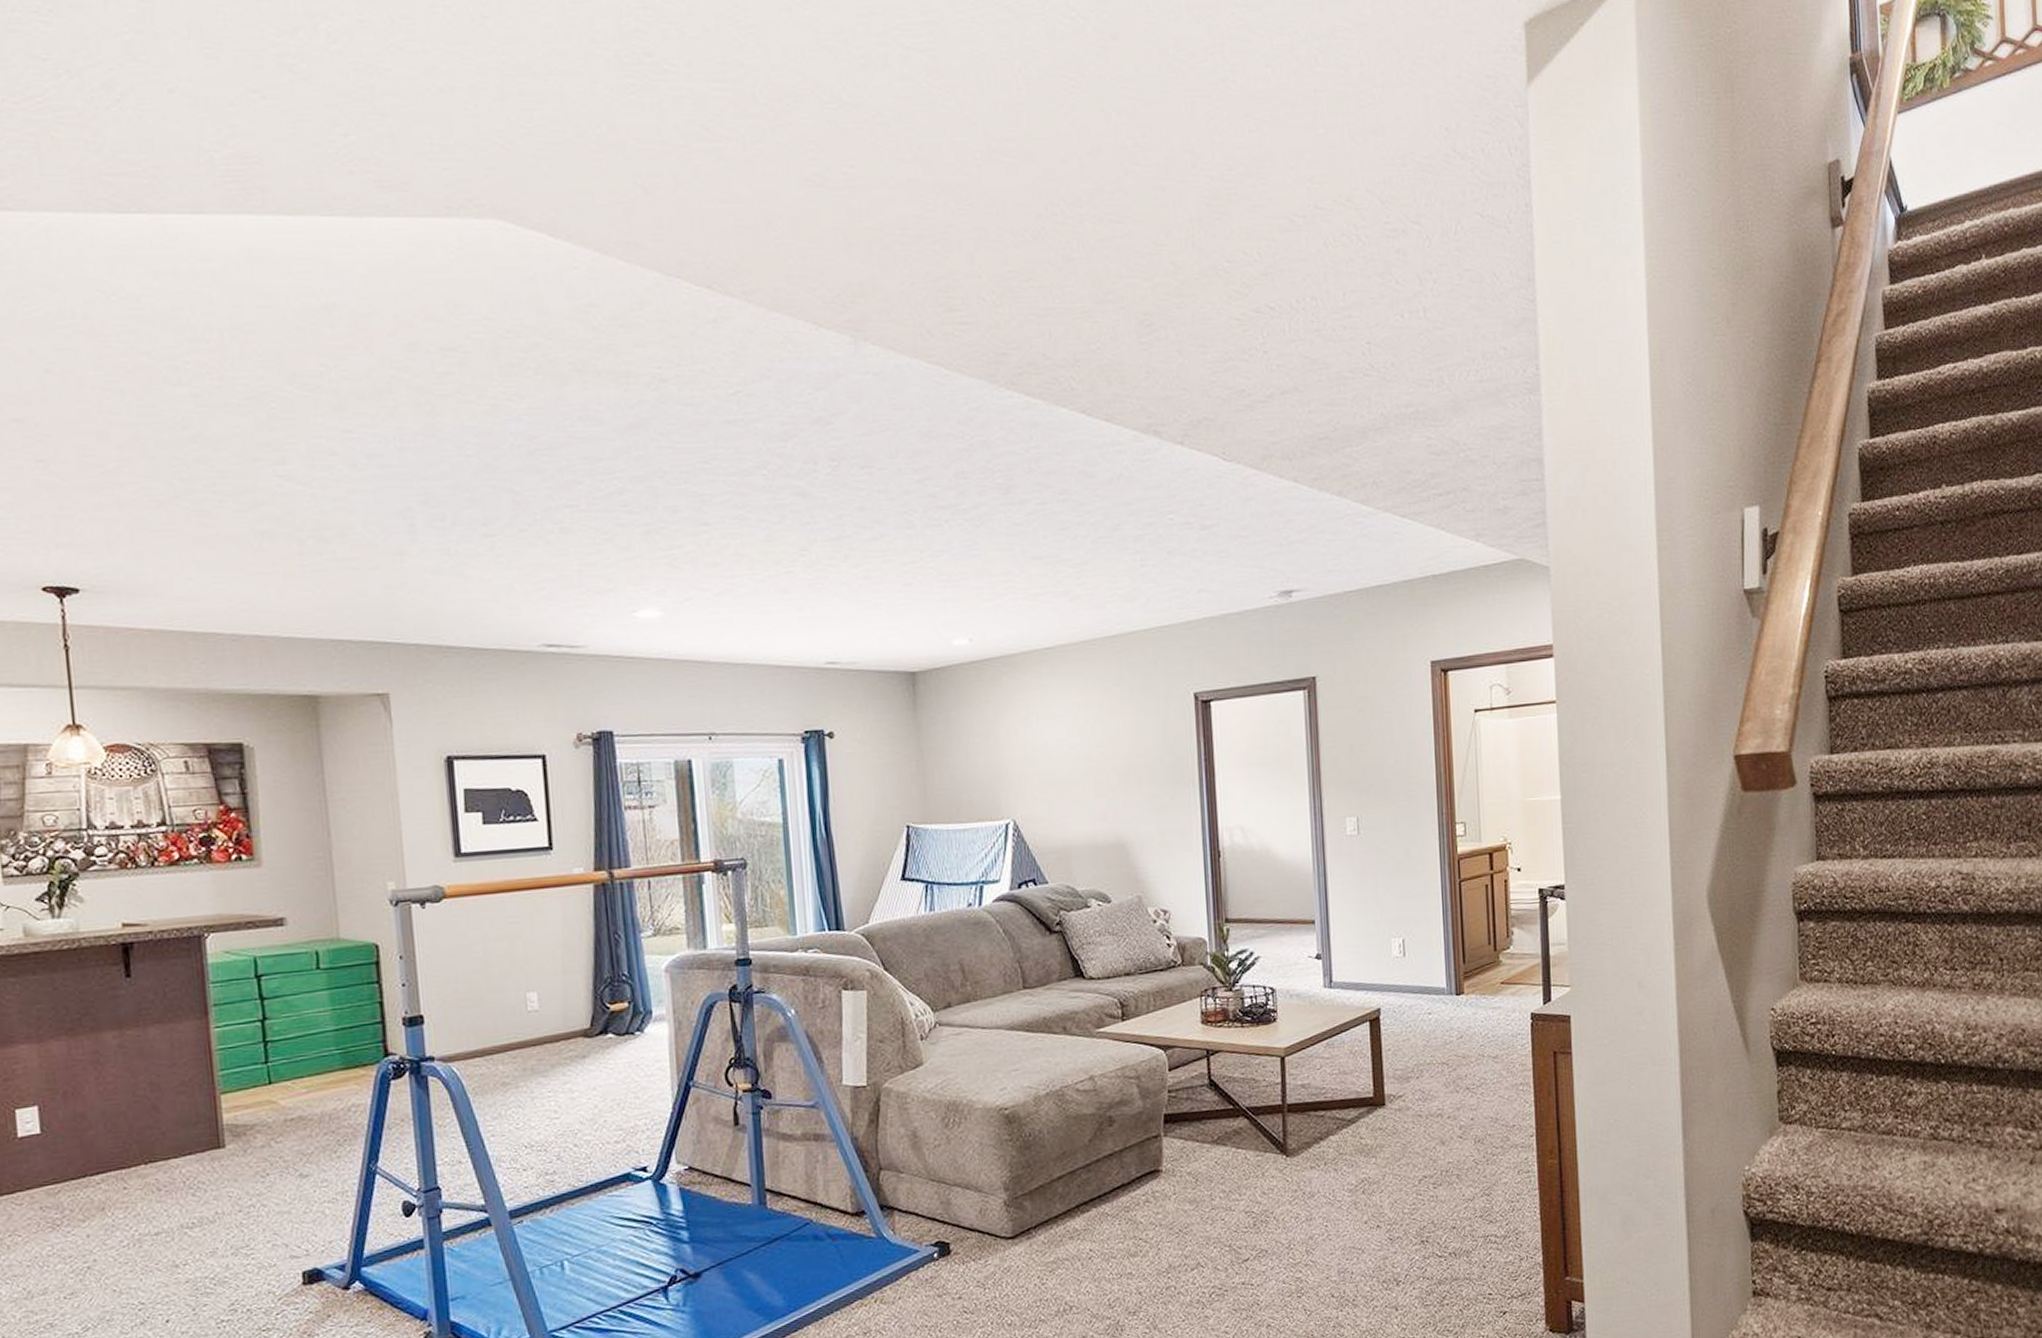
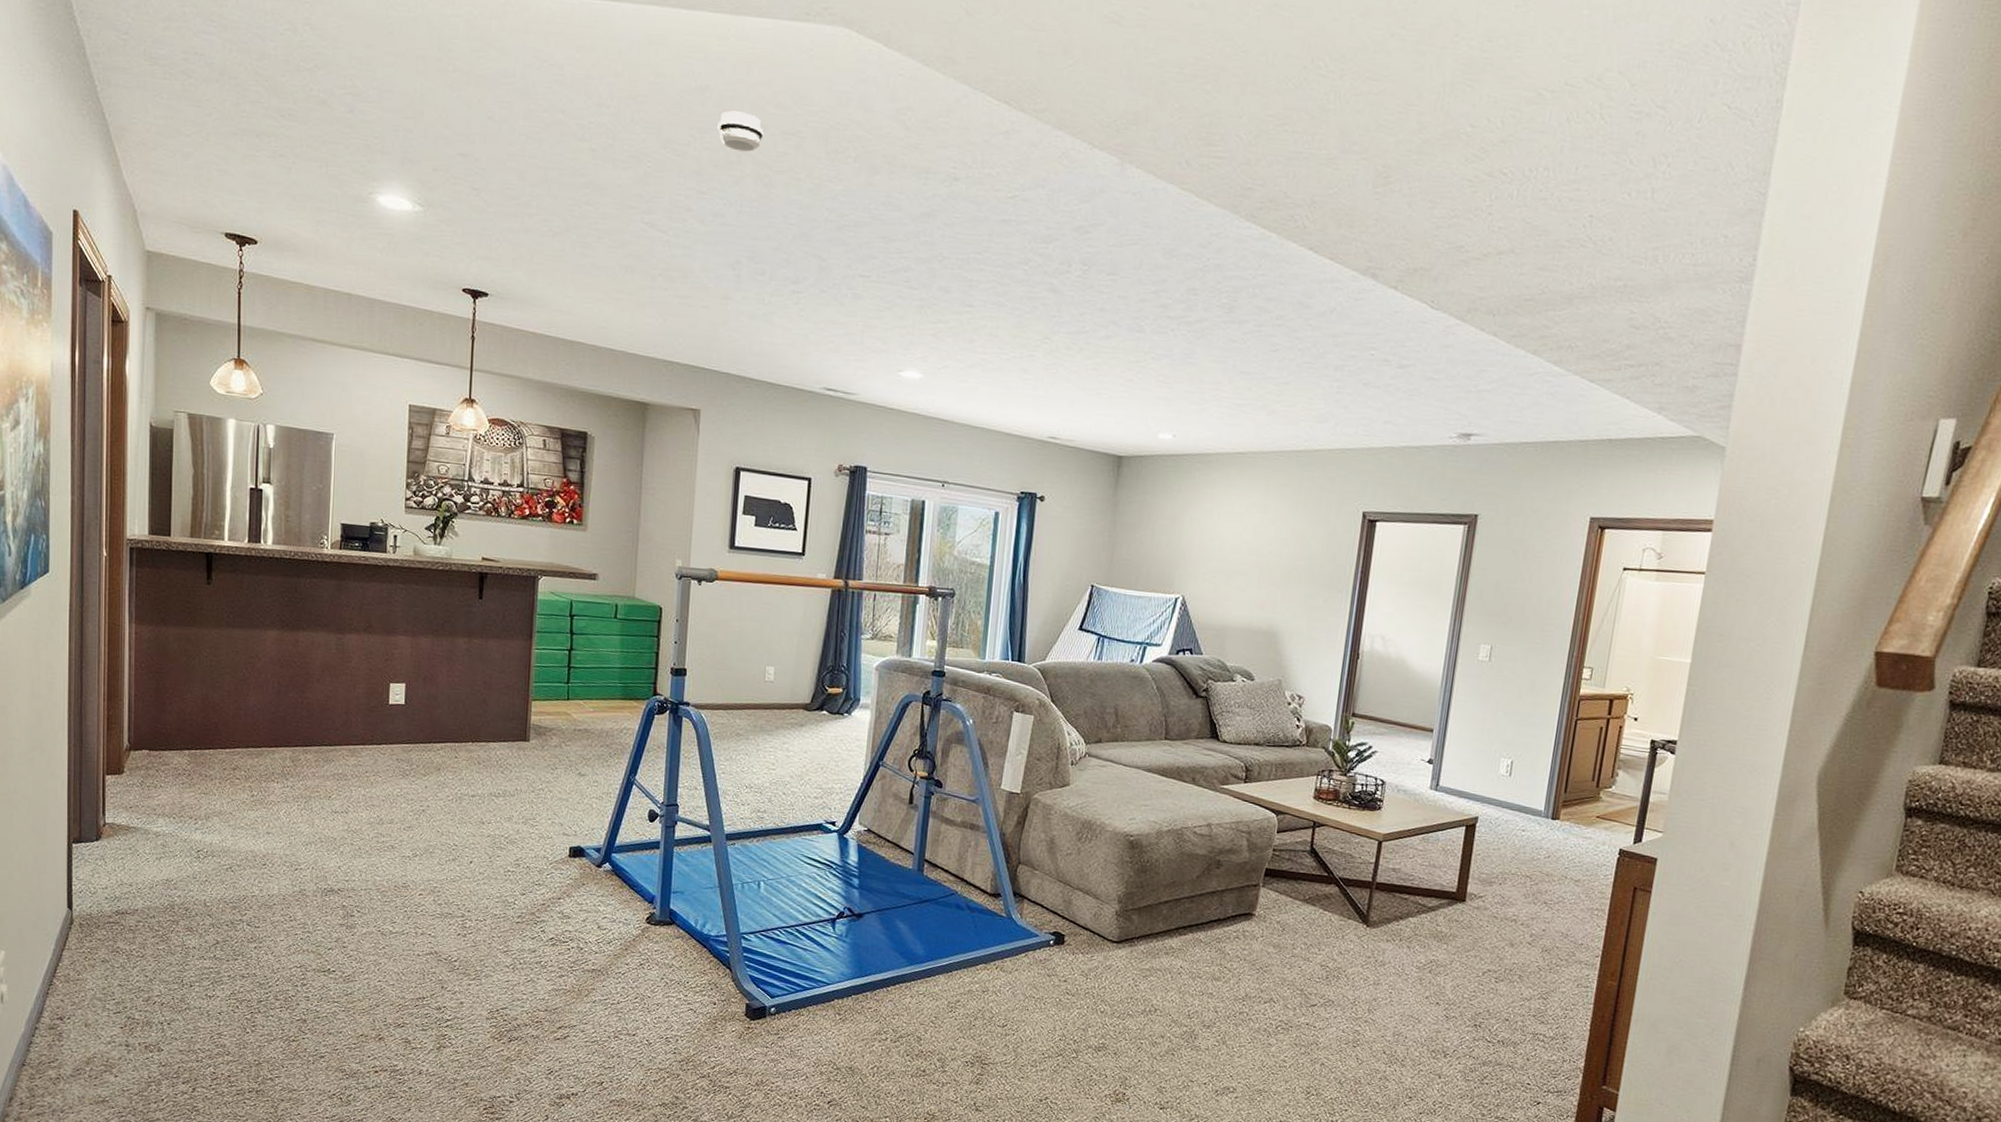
smoke detector: none [355,330,417,377] -> present [717,110,764,152]

